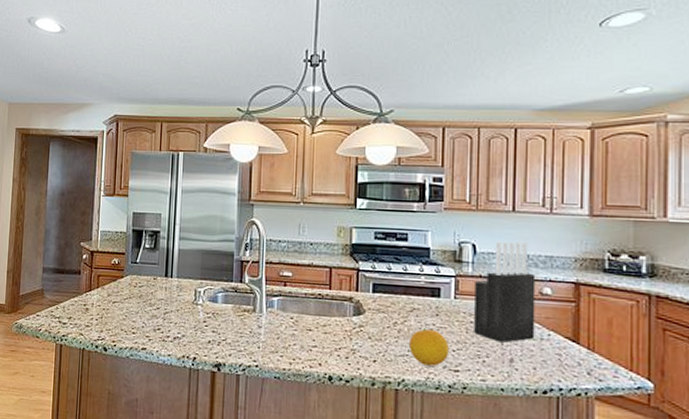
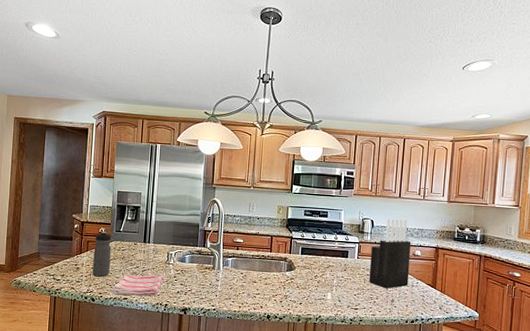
water bottle: none [104,262,127,321] -> present [92,231,112,277]
dish towel: none [128,317,191,346] -> present [112,274,164,296]
fruit: present [409,328,450,366] -> none [325,279,353,306]

